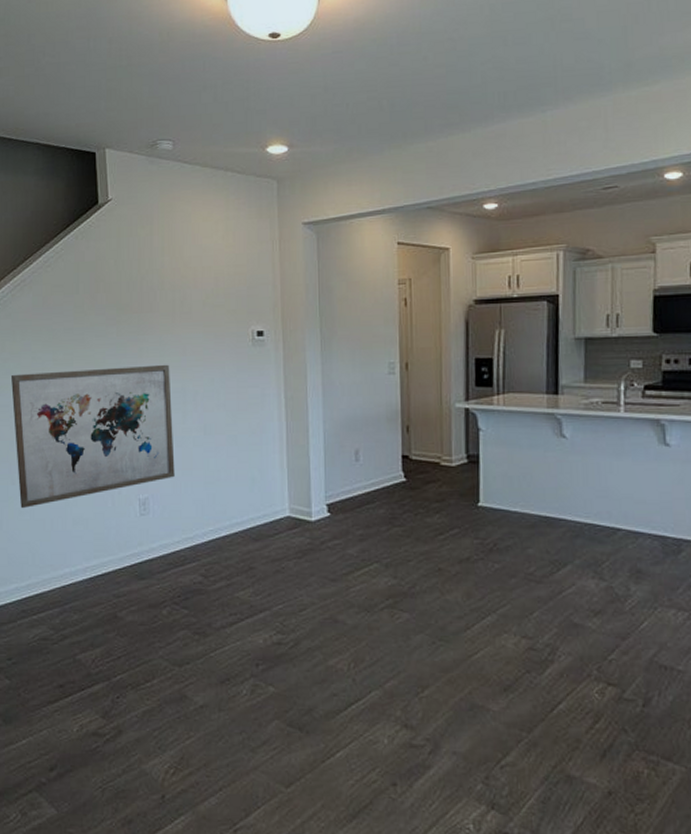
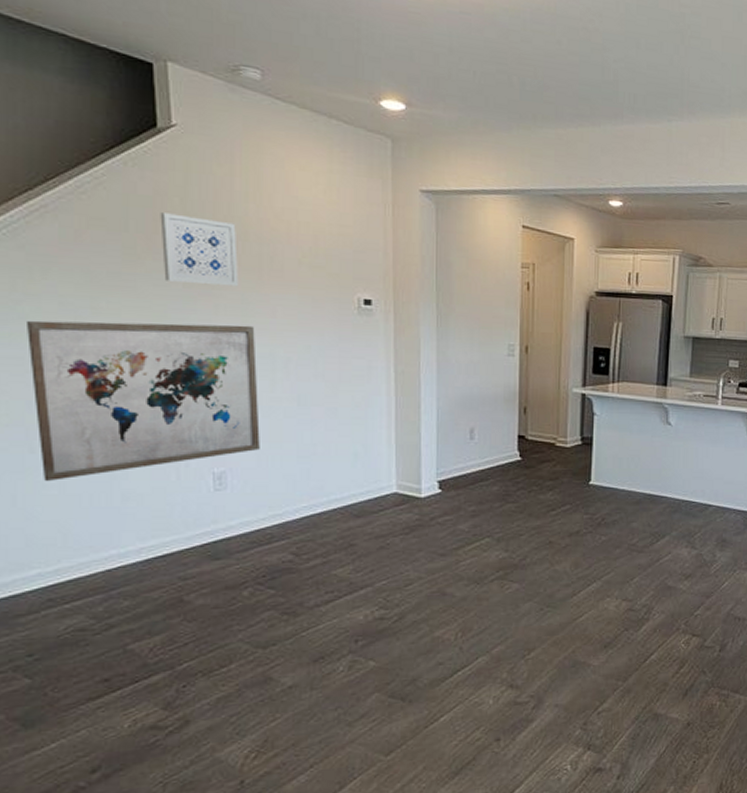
wall art: none [100,274,158,332] -> present [160,212,239,287]

